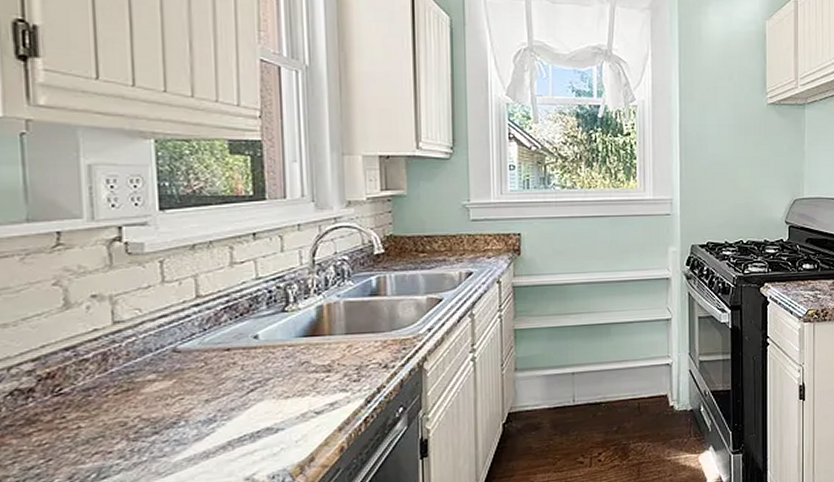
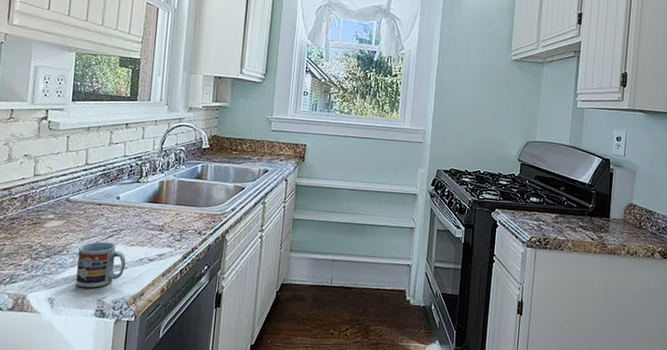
cup: none [203,399,281,466] -> present [76,241,126,288]

